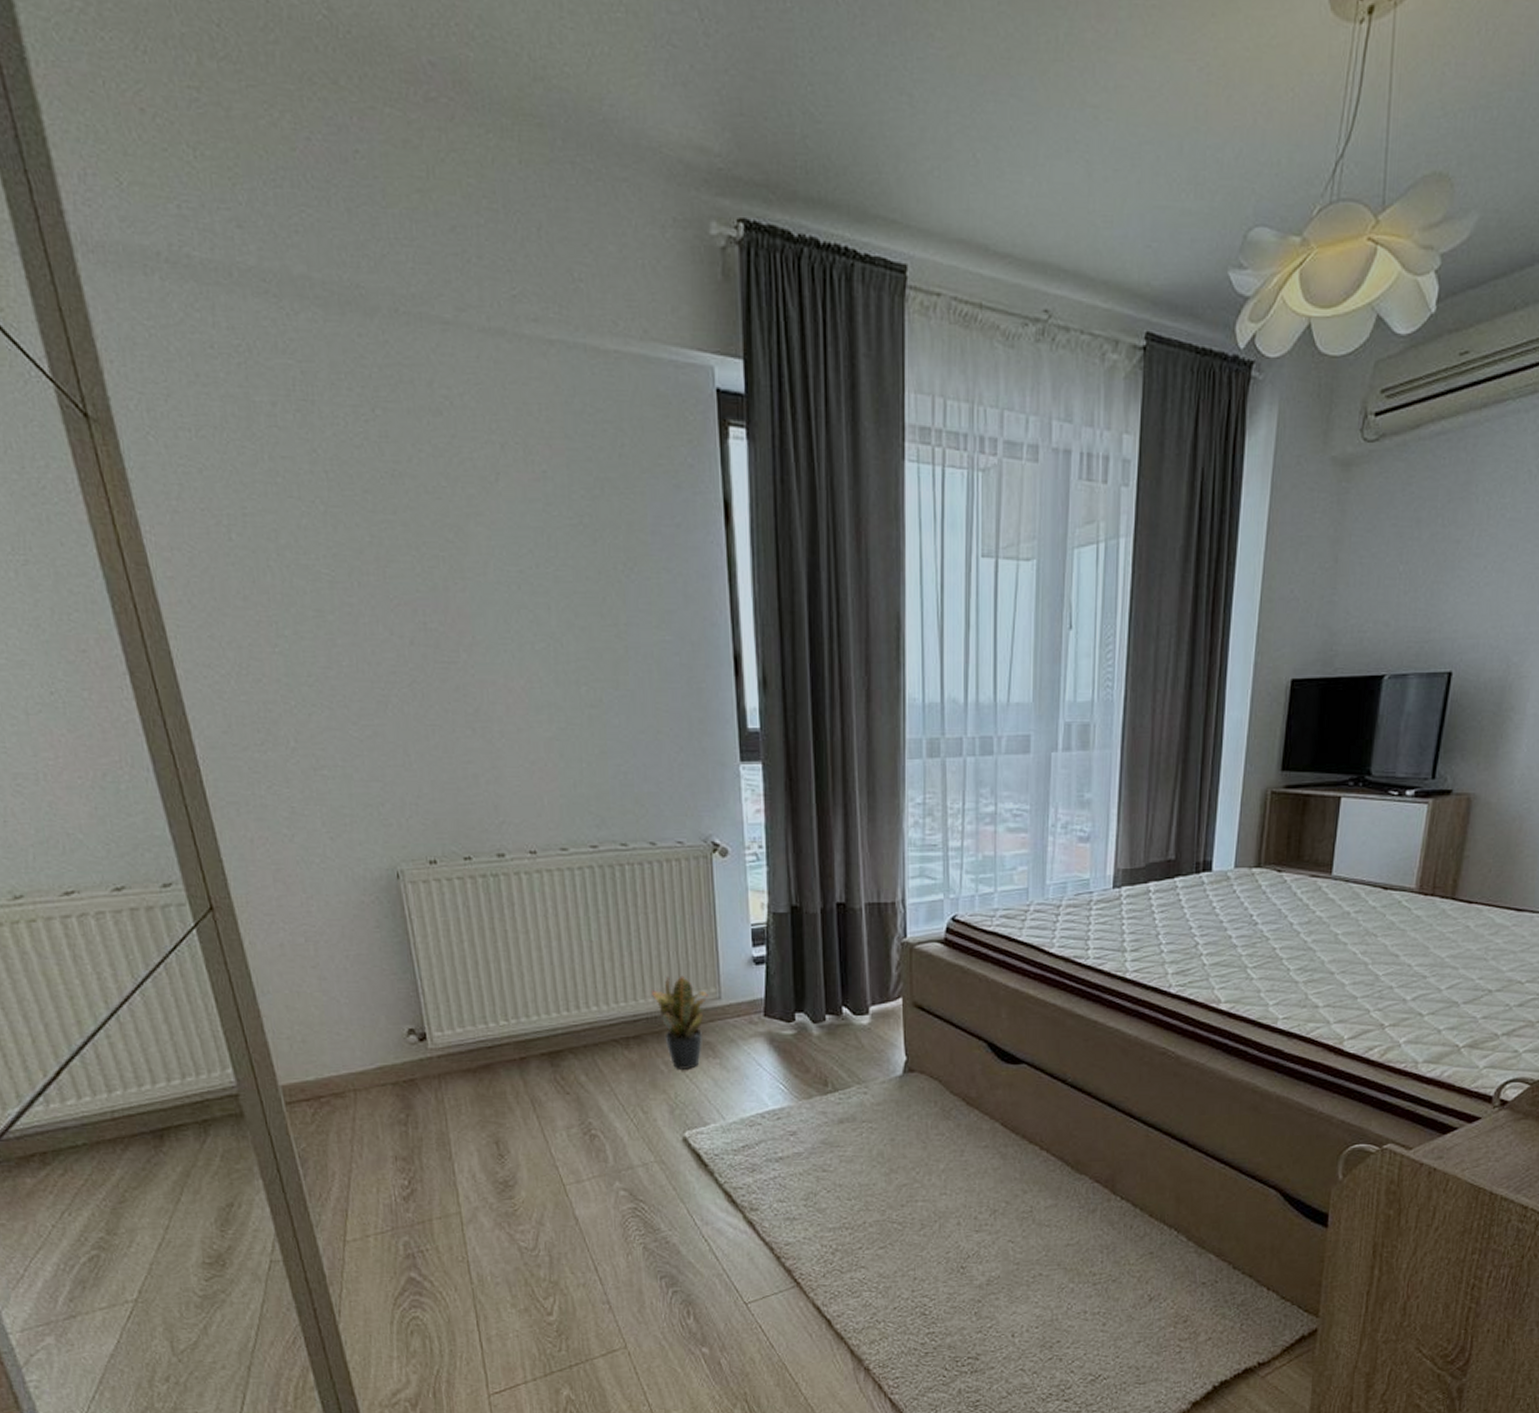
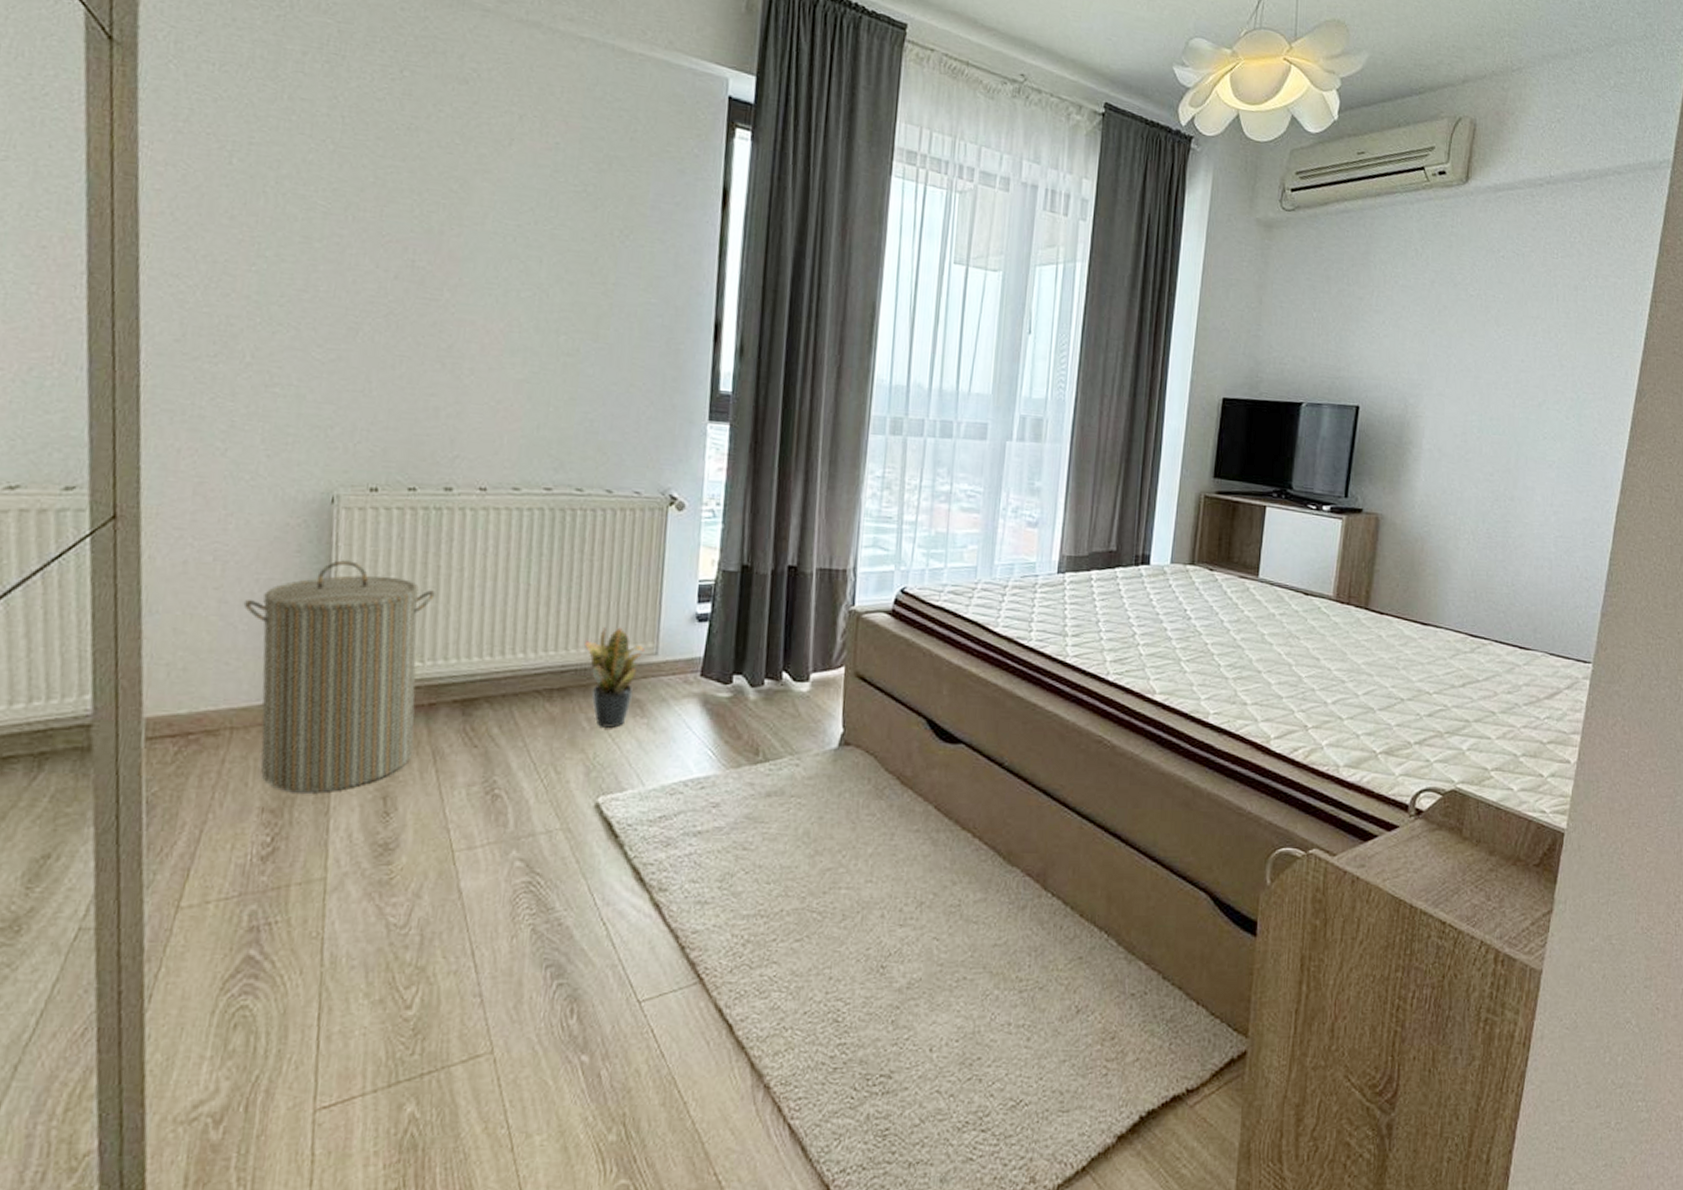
laundry hamper: none [340,932,514,1141] -> present [243,560,435,792]

